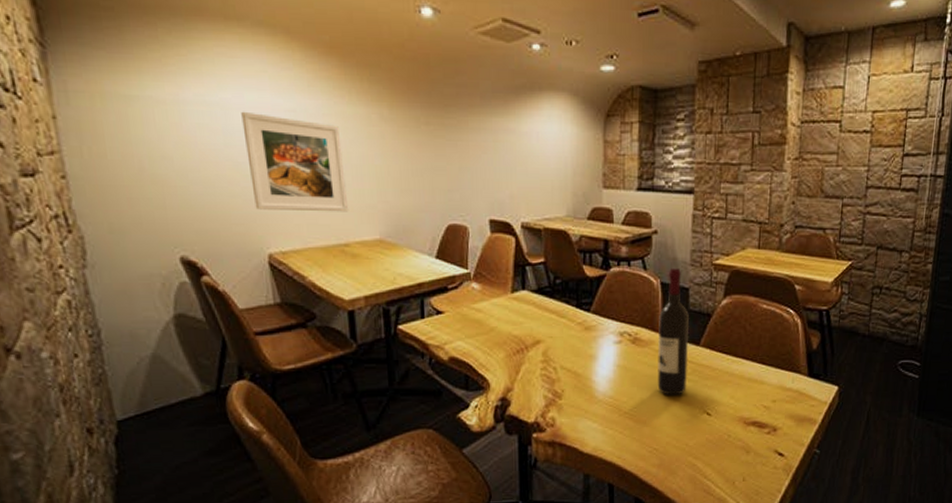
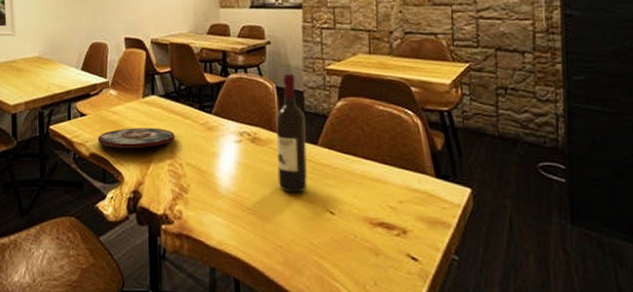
plate: none [458,327,549,351] -> present [97,128,175,148]

